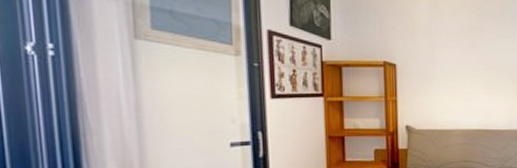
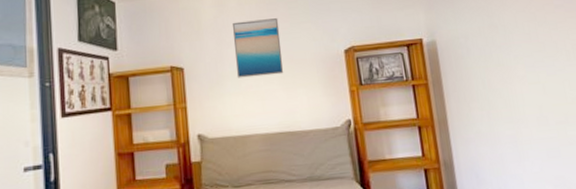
wall art: none [444,27,487,80] -> present [232,18,284,78]

